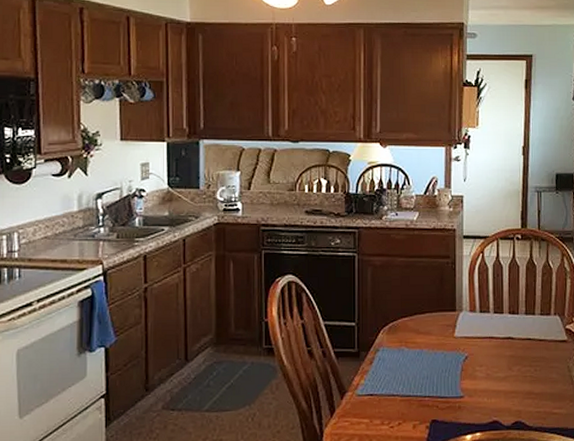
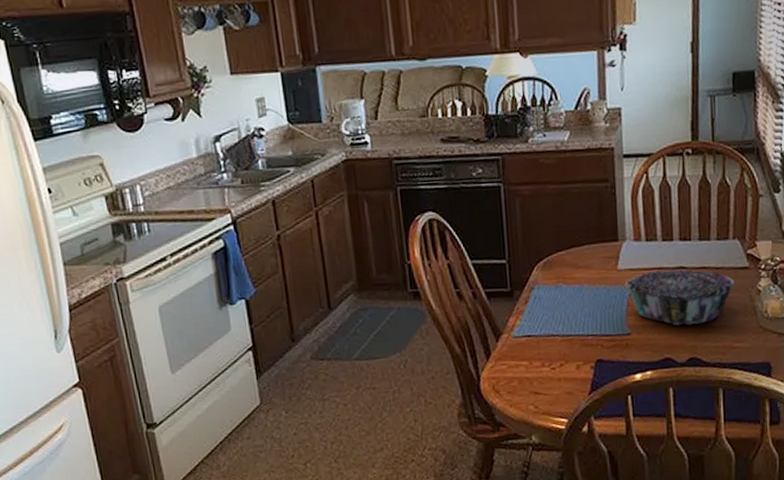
decorative bowl: none [460,339,555,391] -> present [625,269,735,325]

